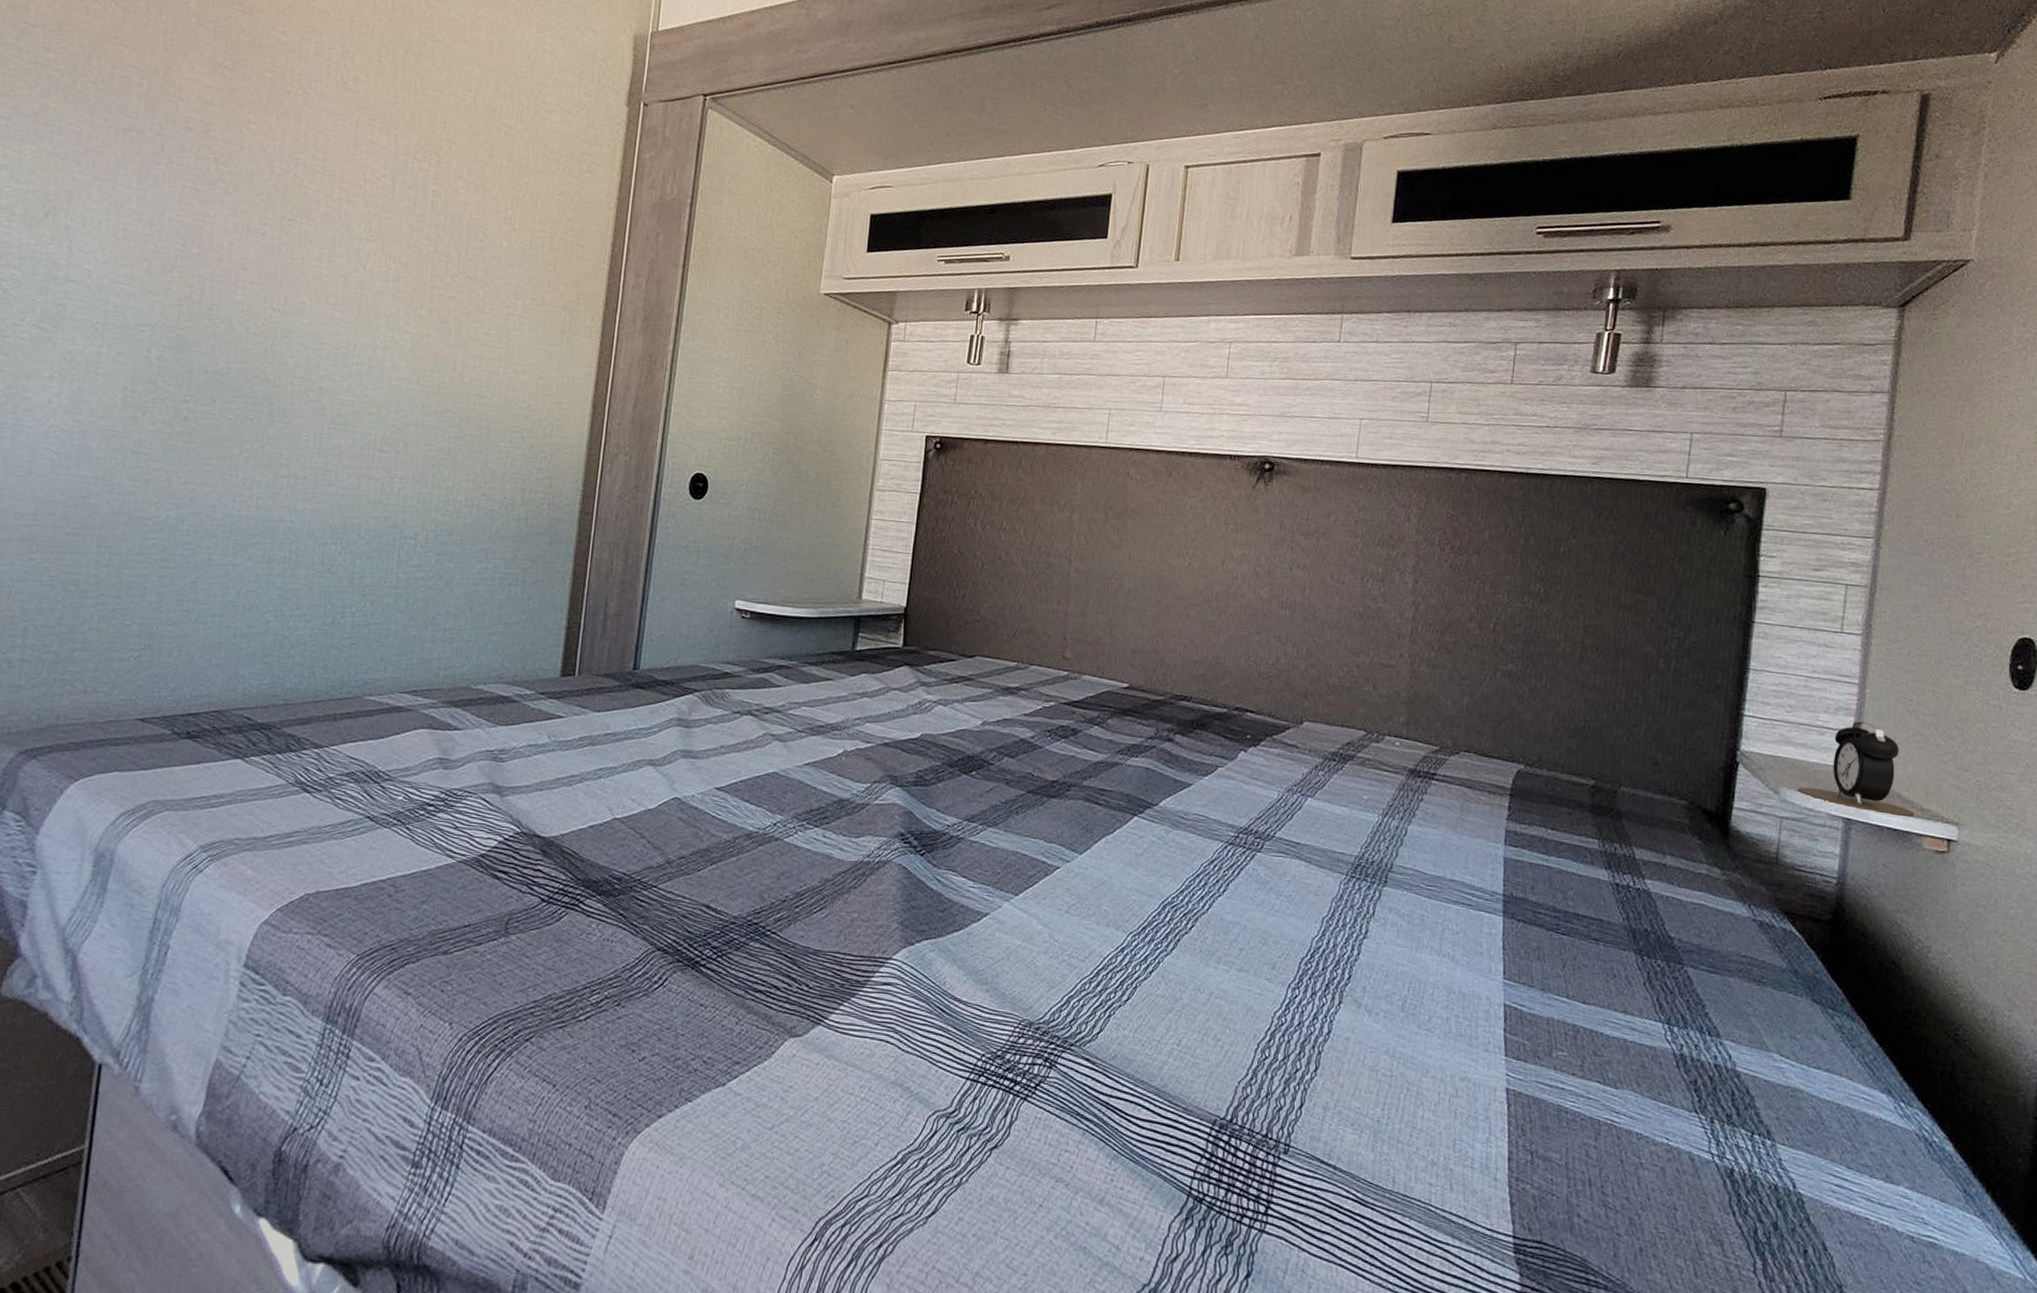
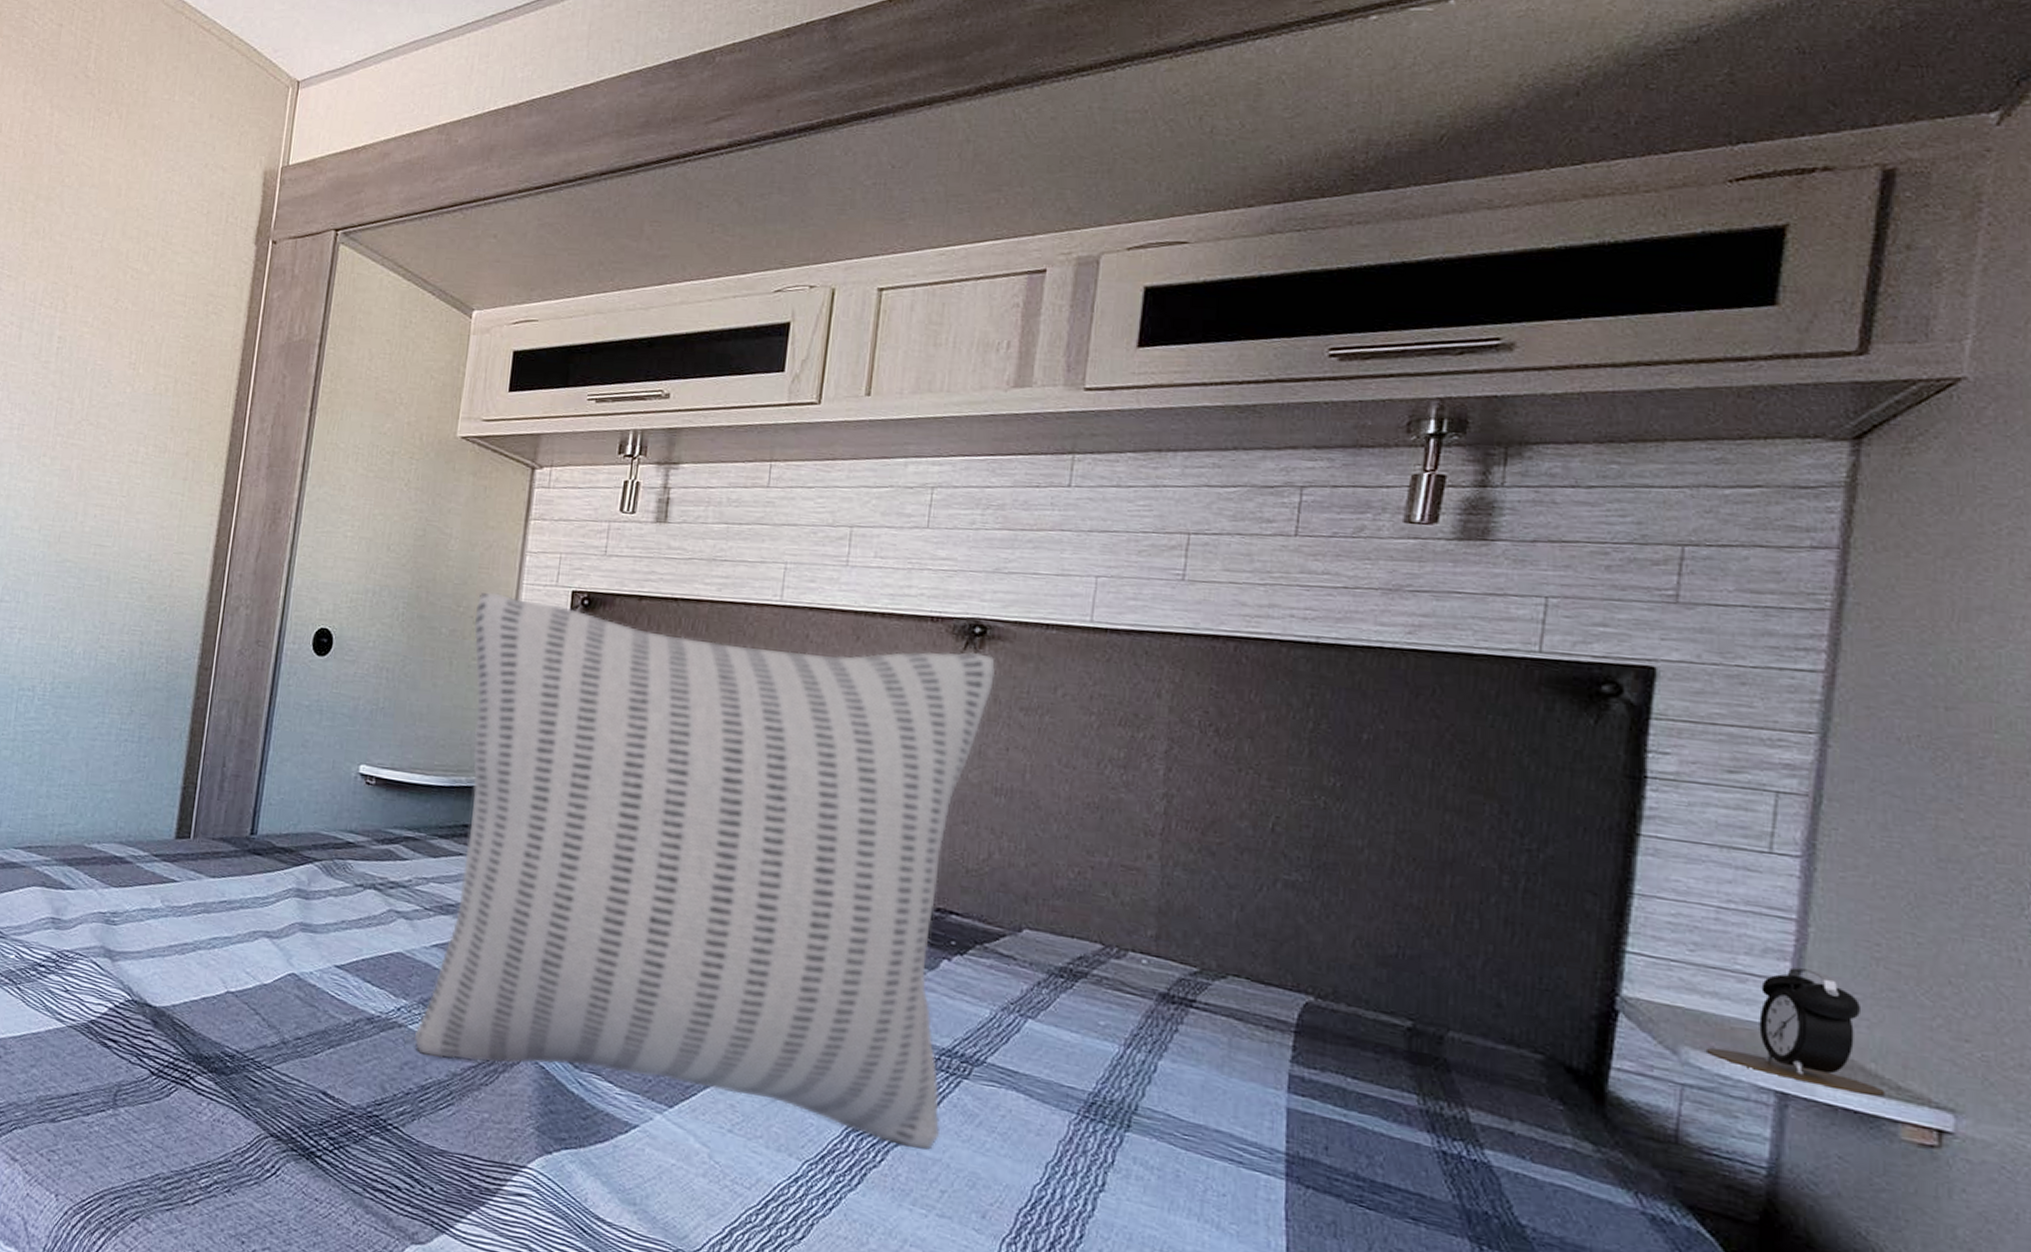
pillow: none [789,437,1282,915] -> present [413,592,996,1150]

